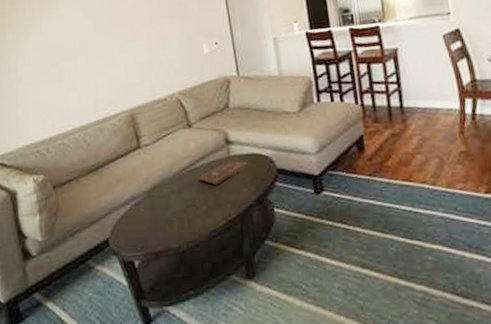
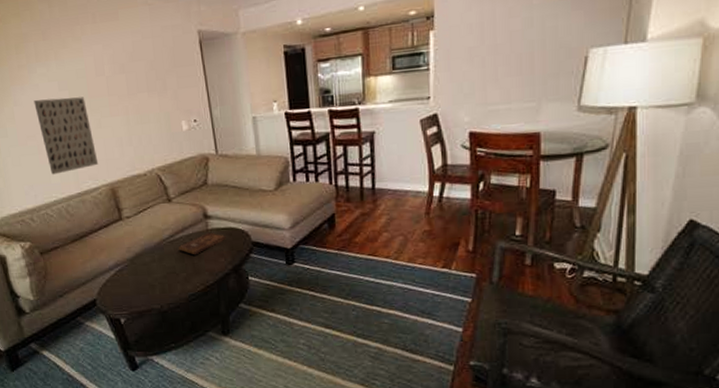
wall art: none [59,24,119,102] -> present [34,97,99,175]

